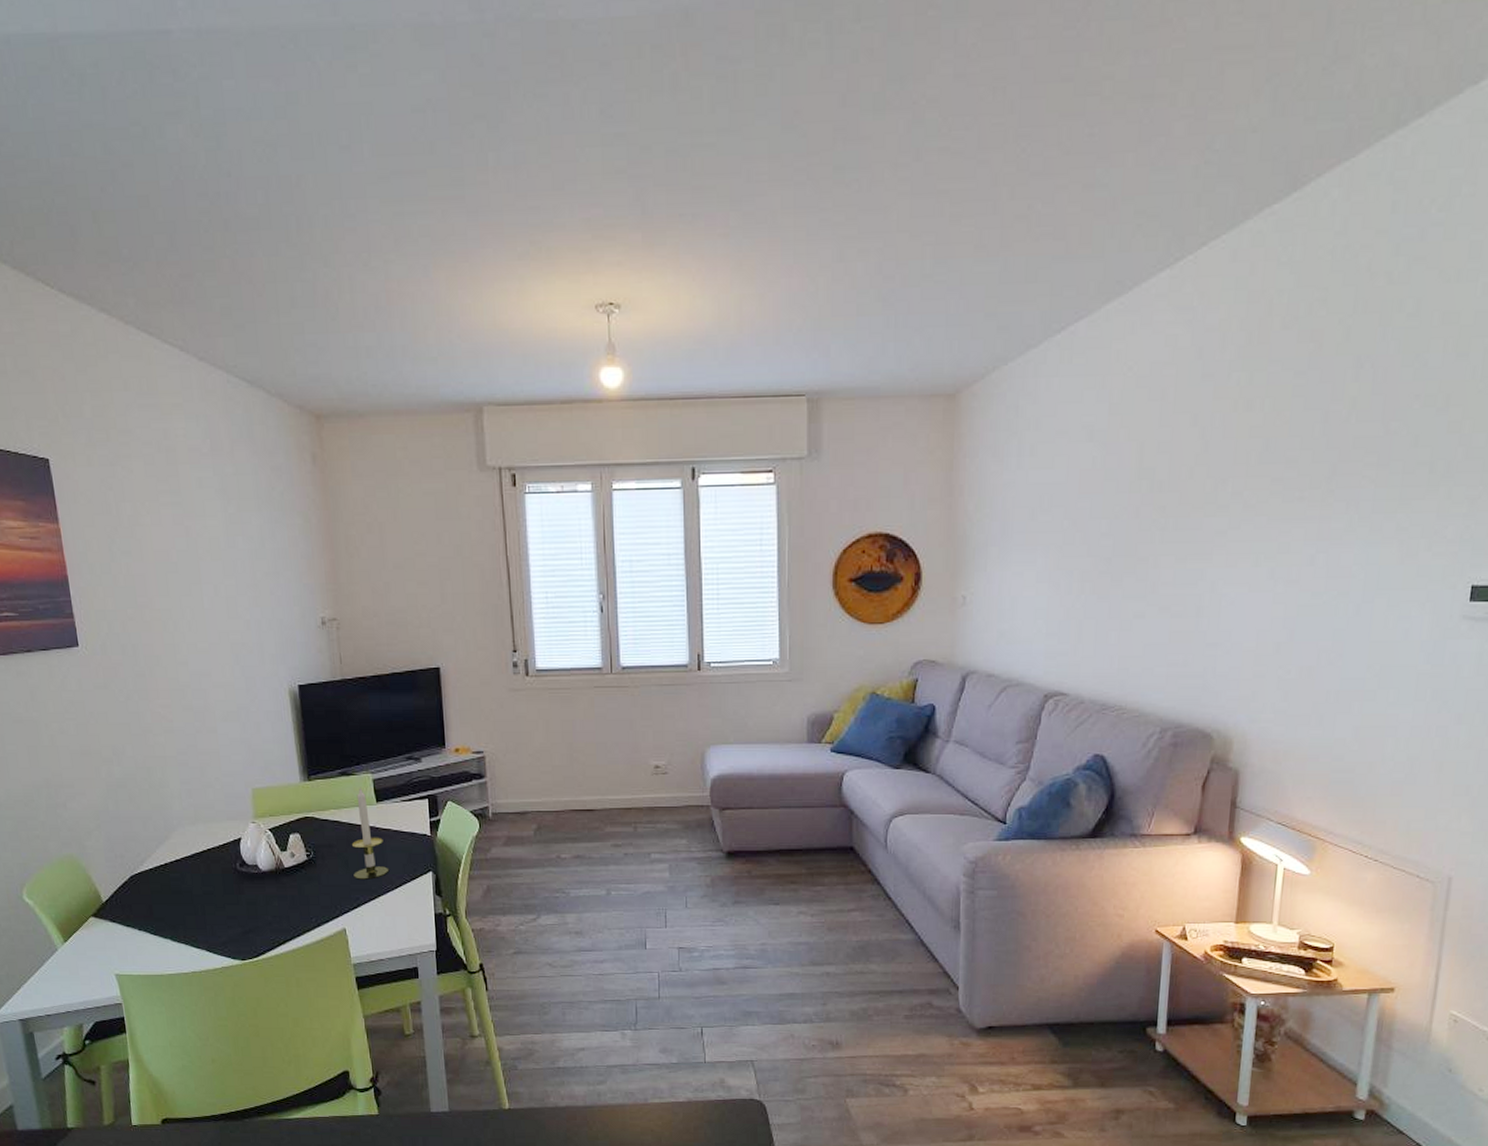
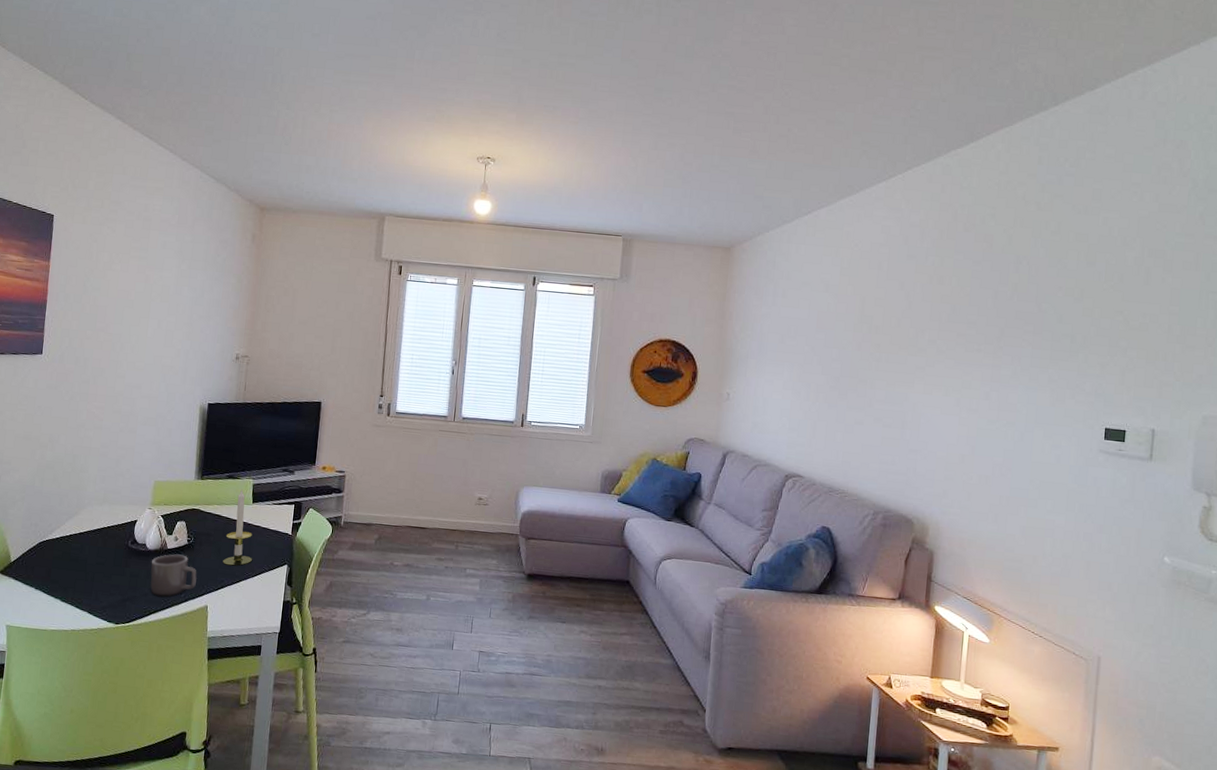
mug: none [268,873,327,925] -> present [150,554,197,598]

